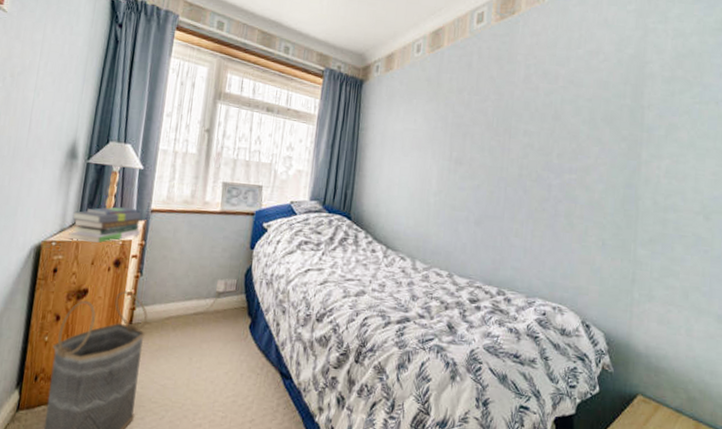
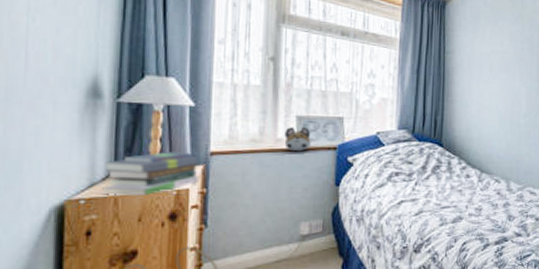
plush toy: none [210,192,233,214] -> present [284,126,311,151]

